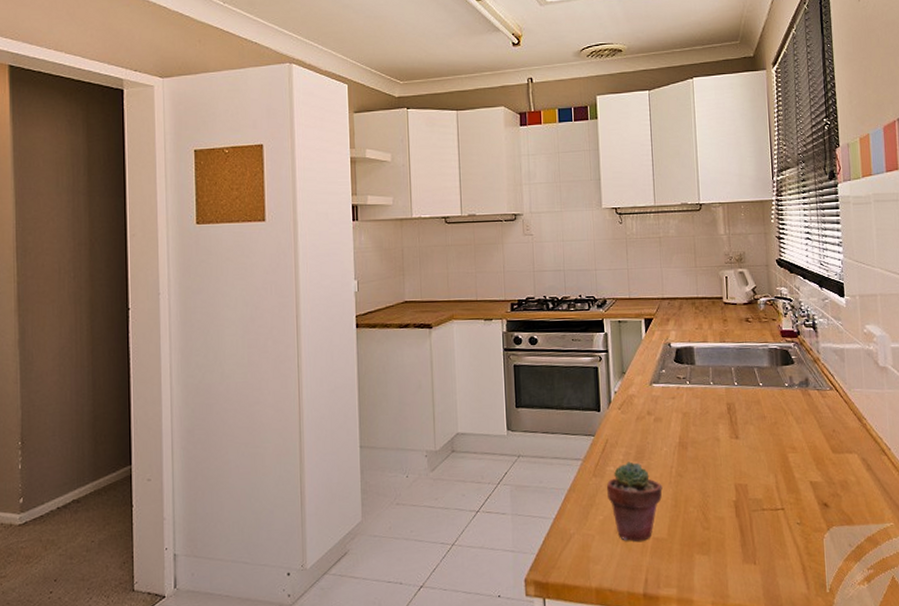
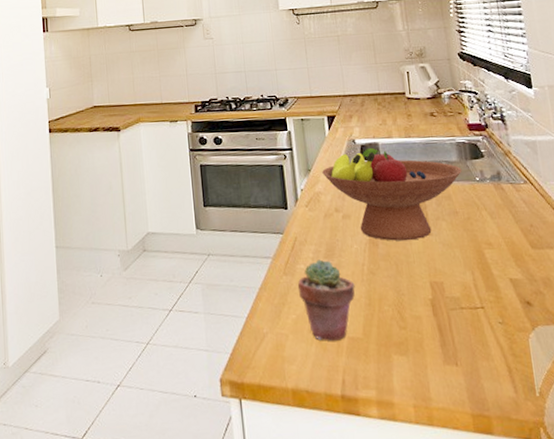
fruit bowl: none [636,351,772,444] -> present [322,147,462,241]

